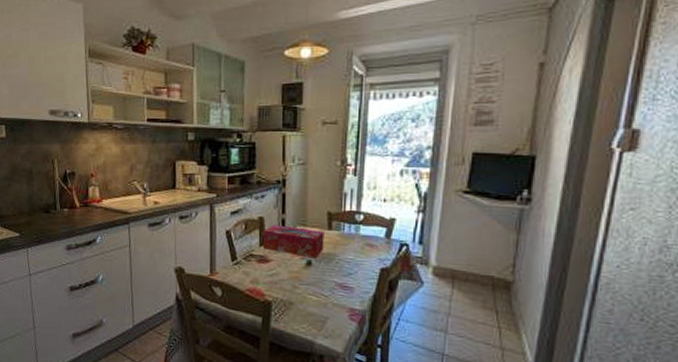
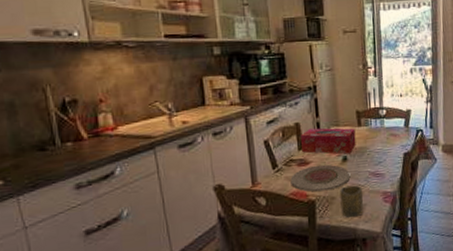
plate: none [248,264,314,294] -> present [290,164,351,192]
cup: none [298,293,326,329] -> present [340,185,364,217]

